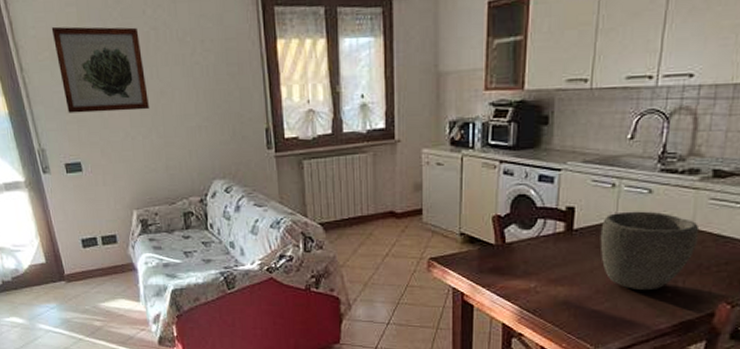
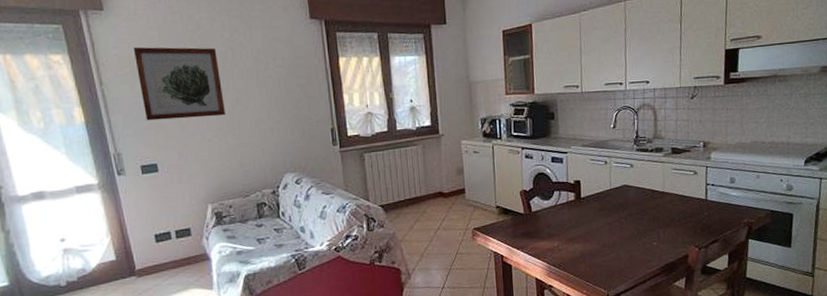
bowl: present [600,211,700,291] -> none [601,180,669,242]

